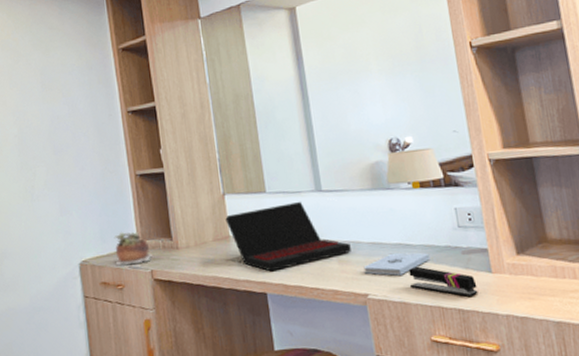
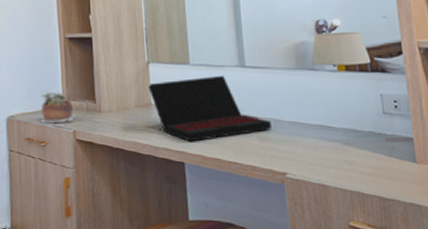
notepad: present [363,252,430,276] -> none [283,134,352,157]
stapler: present [408,266,478,297] -> none [329,149,401,185]

